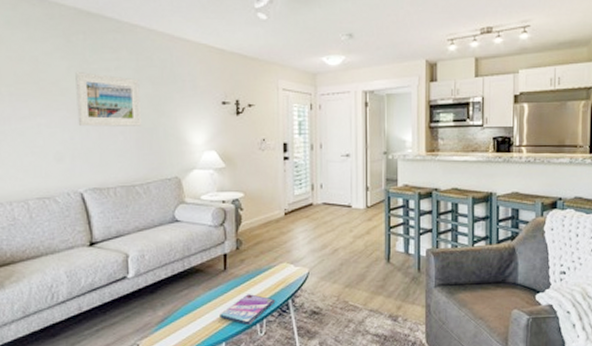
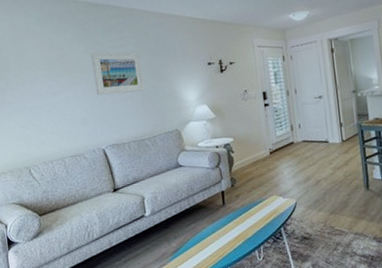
video game case: present [219,294,276,326] -> none [223,224,270,252]

